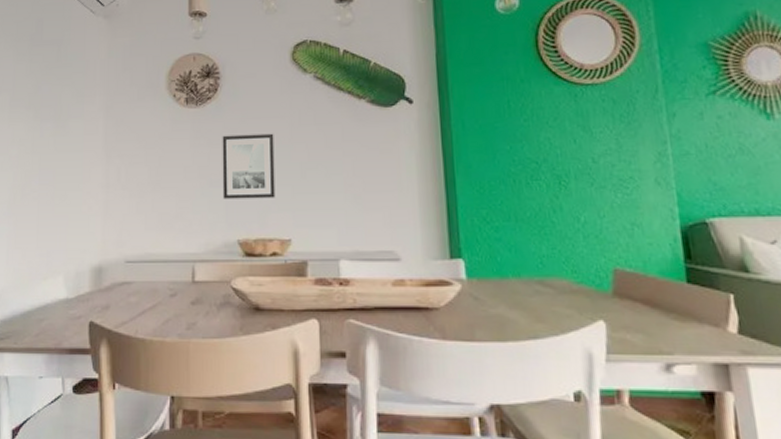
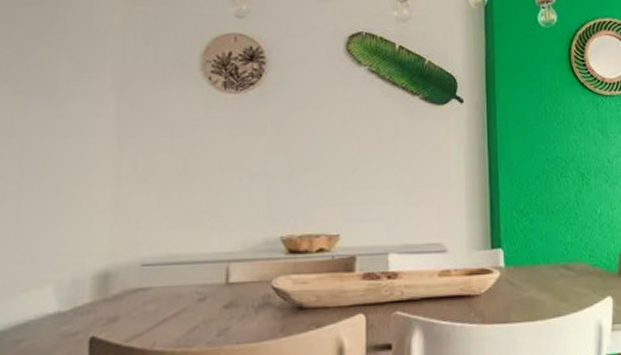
wall art: present [222,133,276,199] -> none [265,125,324,194]

